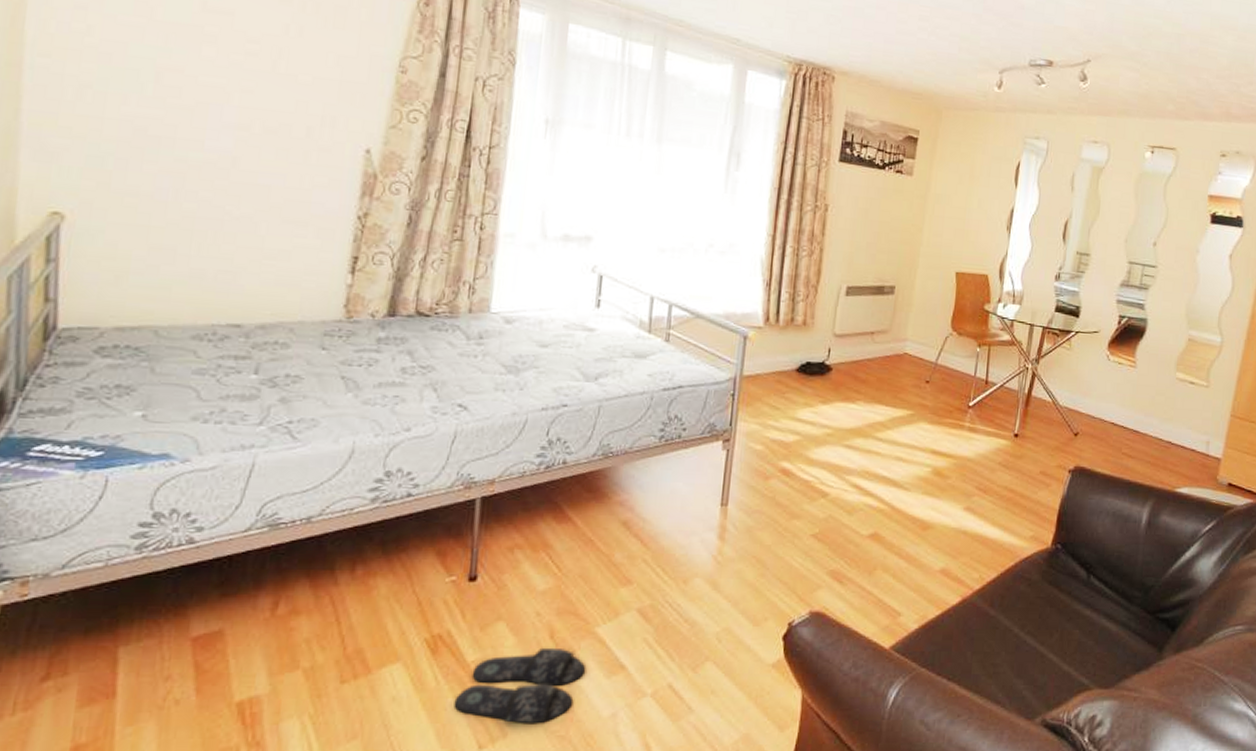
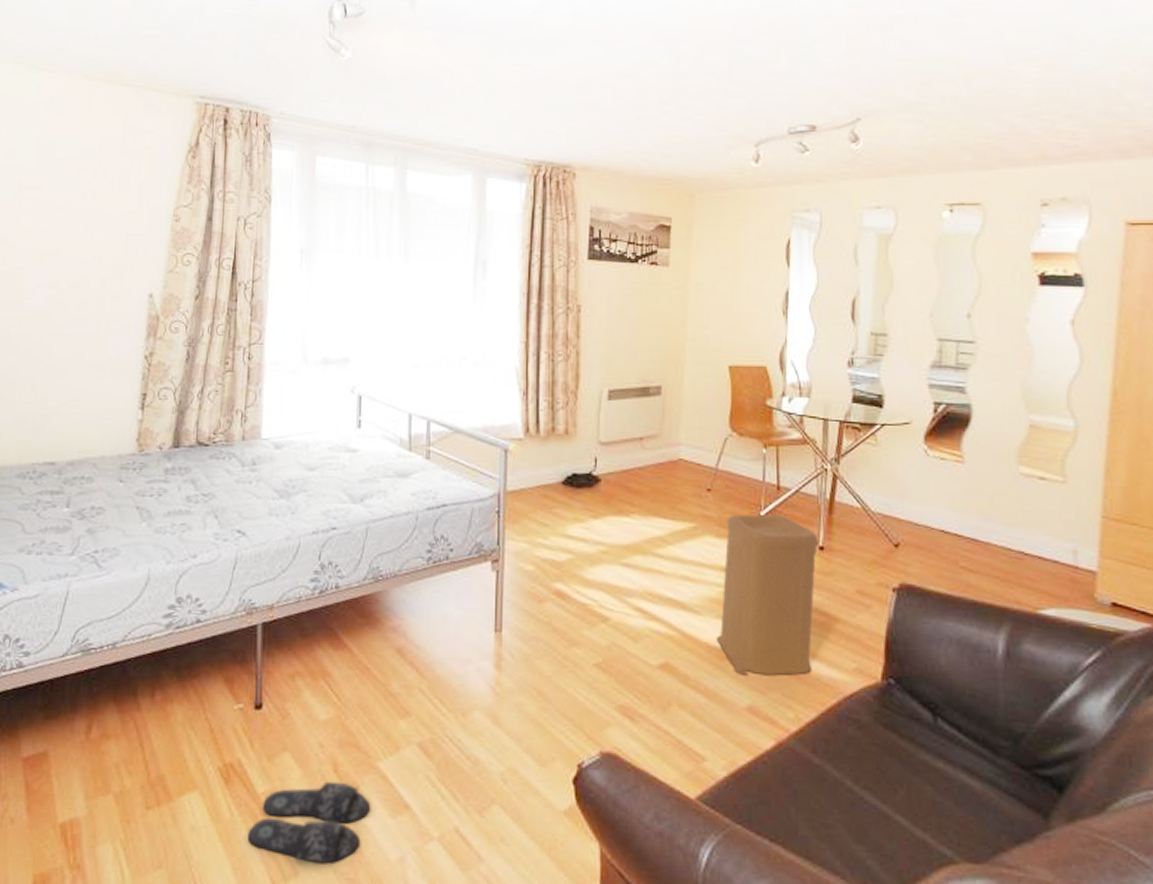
laundry basket: none [921,404,1015,543] -> present [717,514,819,676]

